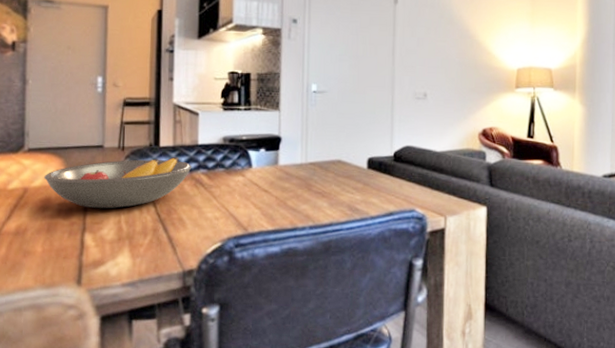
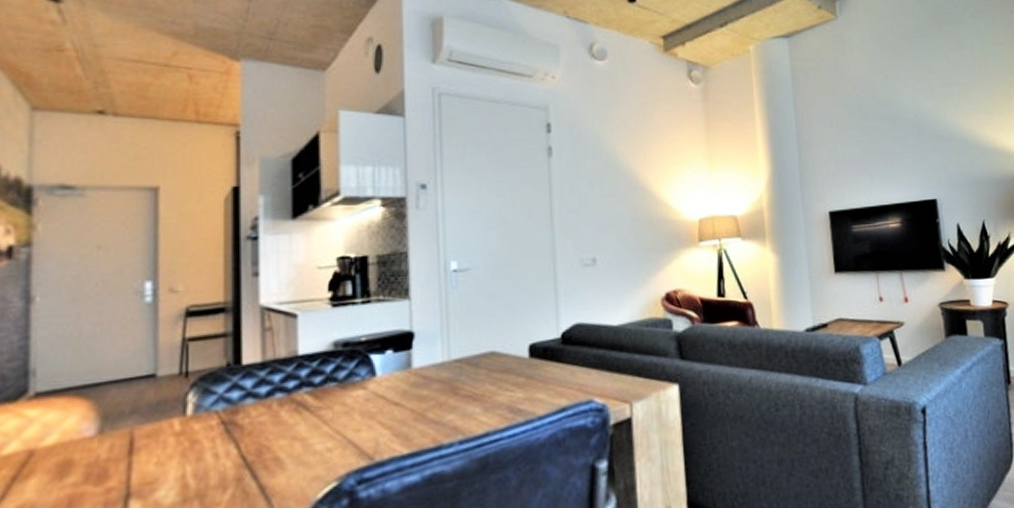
fruit bowl: present [44,157,192,209] -> none [61,376,290,464]

